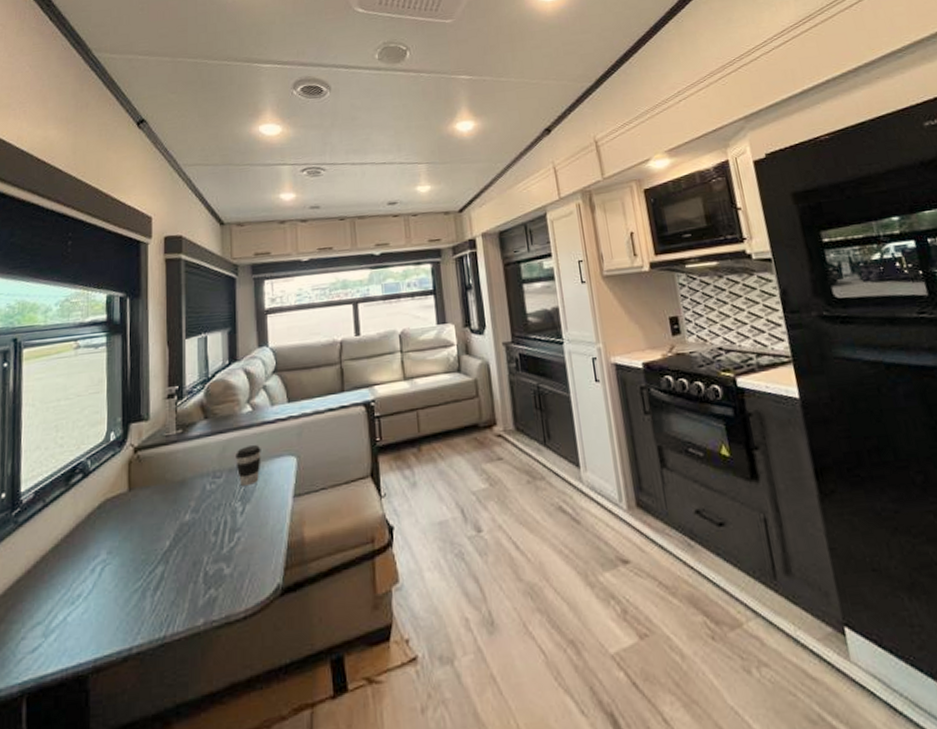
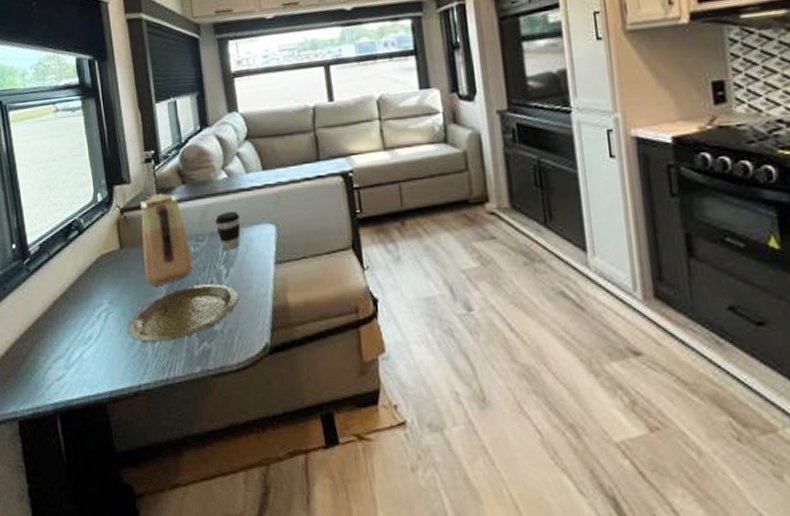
plate: none [125,522,253,595] -> present [127,283,239,342]
vase: none [152,429,207,529] -> present [139,194,193,285]

